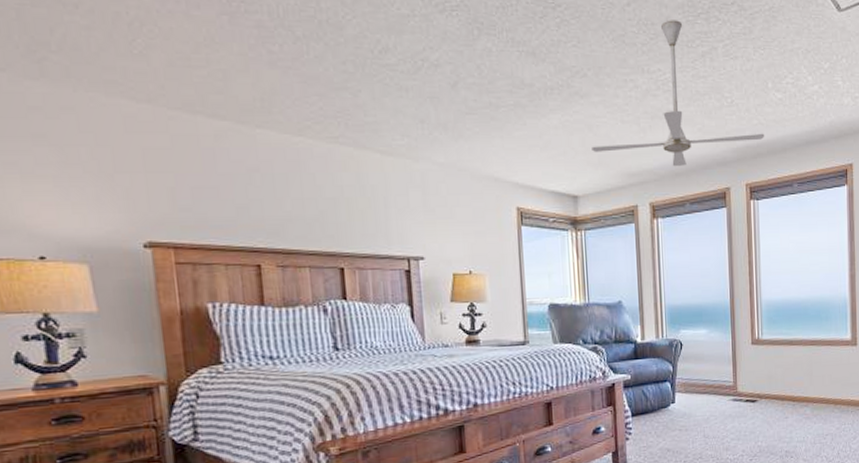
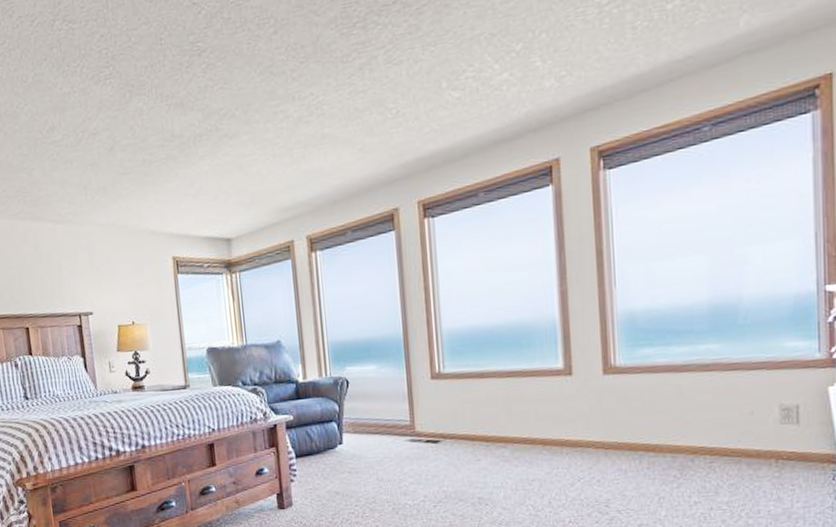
ceiling fan: present [591,20,765,167] -> none [243,36,440,195]

